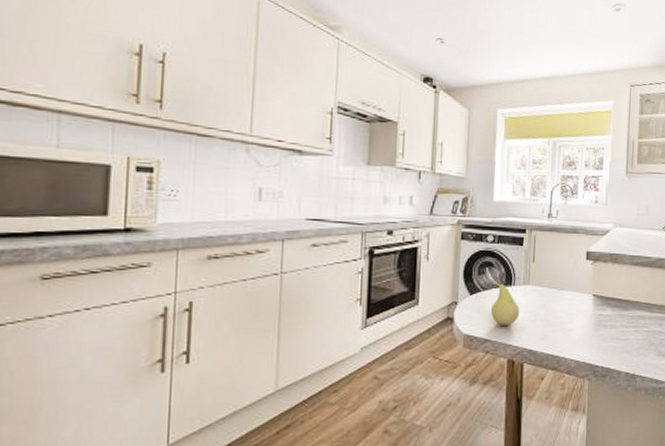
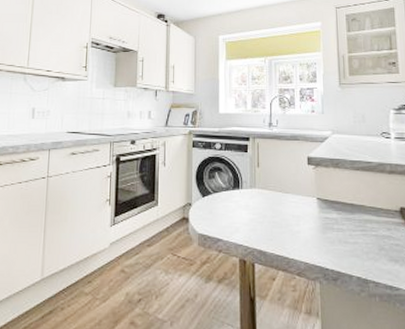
fruit: present [490,279,520,326] -> none [220,182,249,227]

